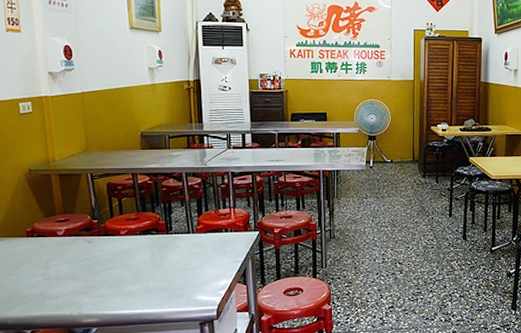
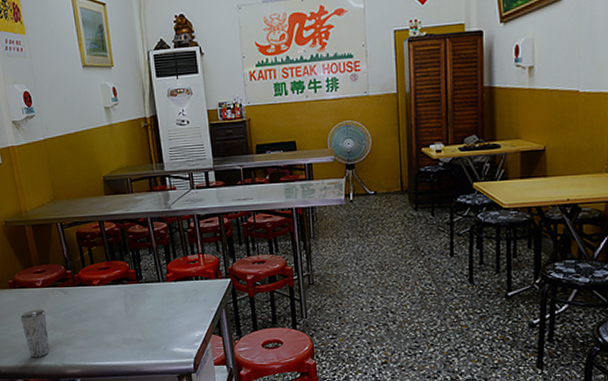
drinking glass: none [35,258,65,308] -> present [20,309,49,358]

